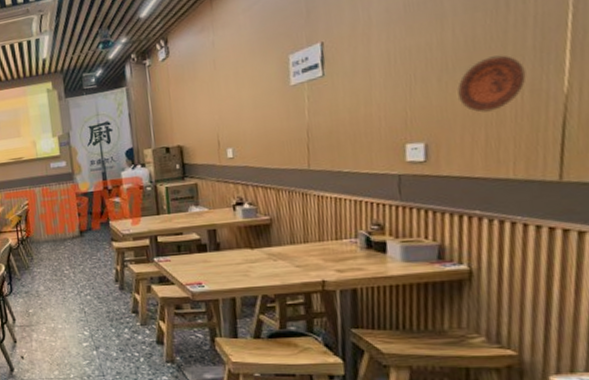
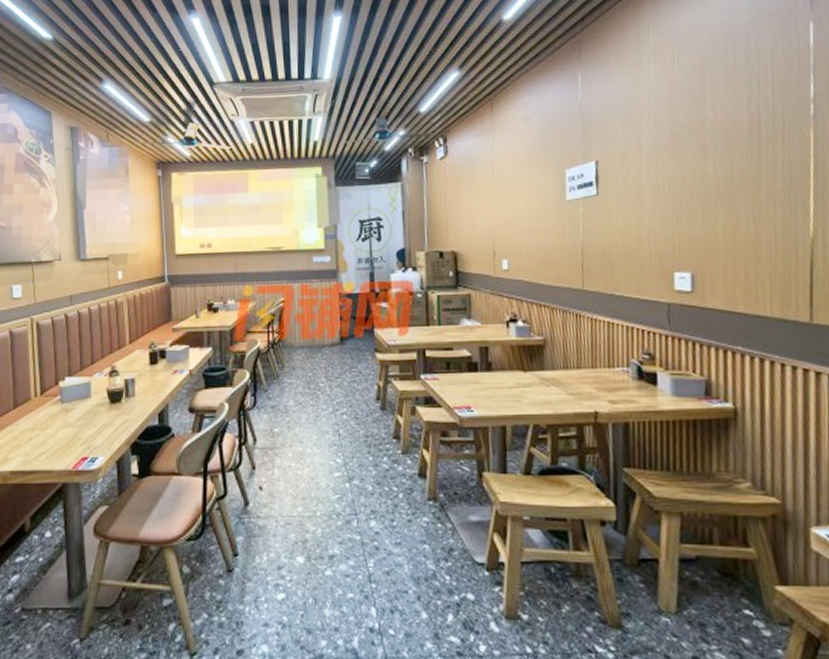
decorative plate: present [457,55,526,113] -> none [719,194,778,248]

